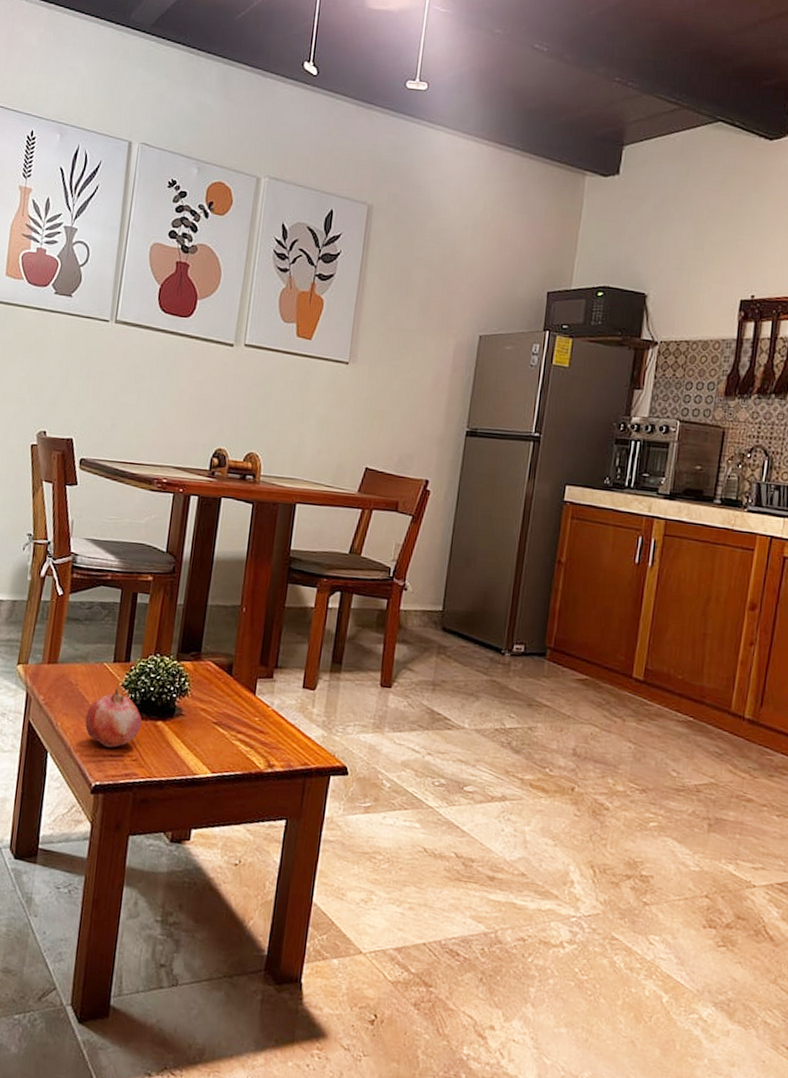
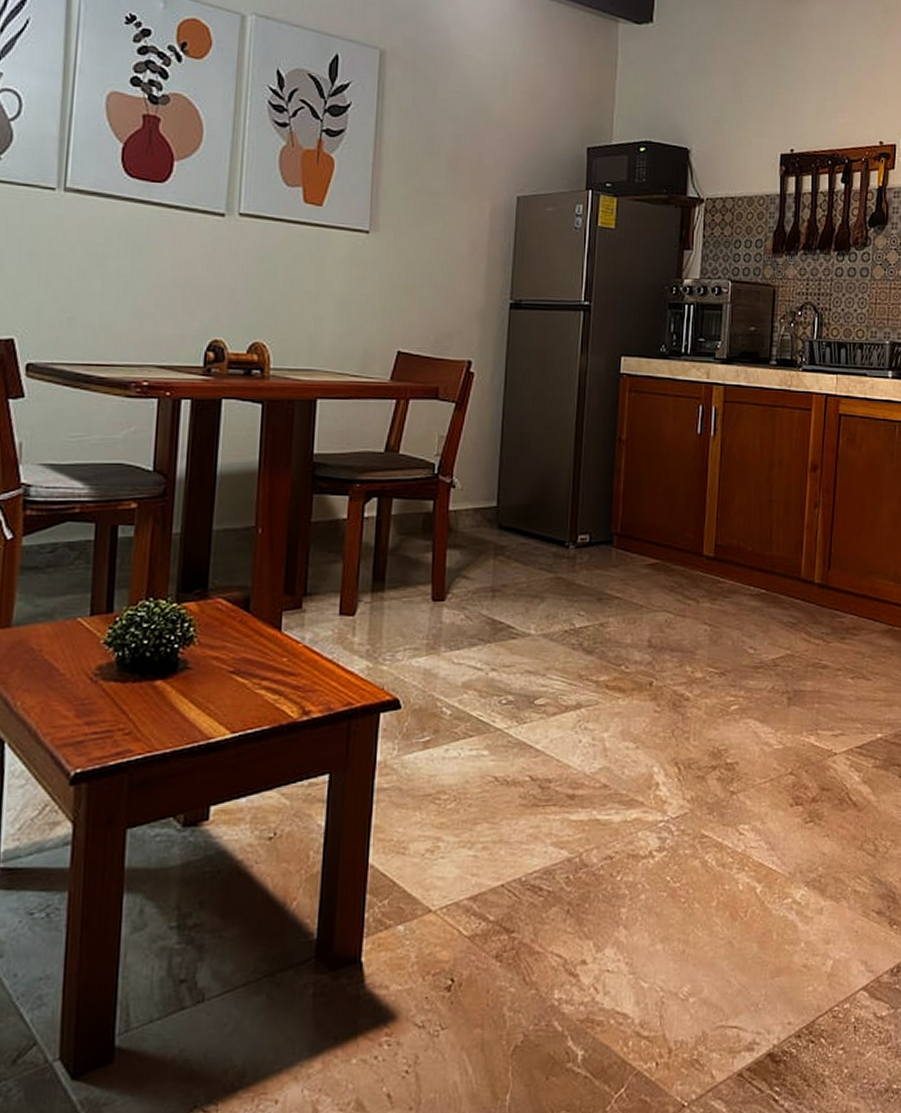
fruit: present [85,687,142,748] -> none [55,646,135,723]

